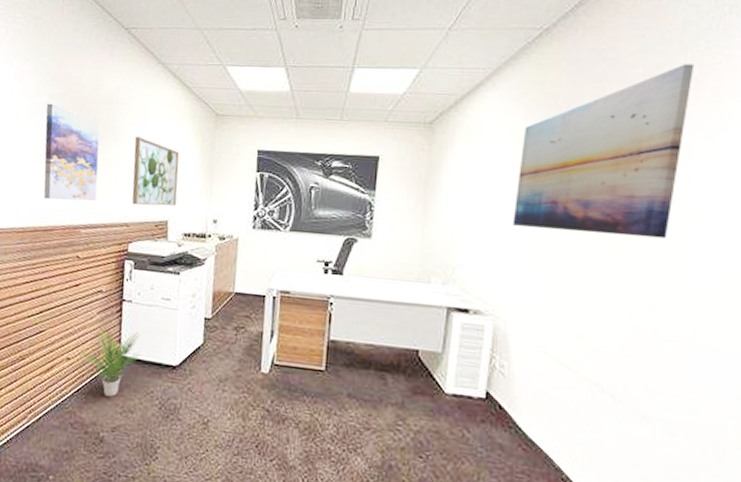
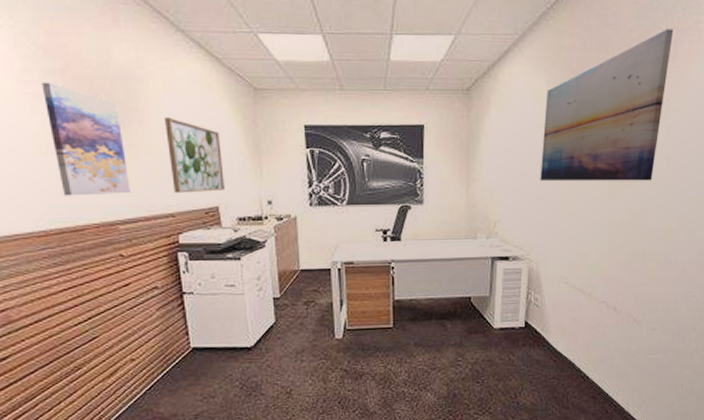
potted plant: present [80,329,141,397] -> none [145,321,212,387]

